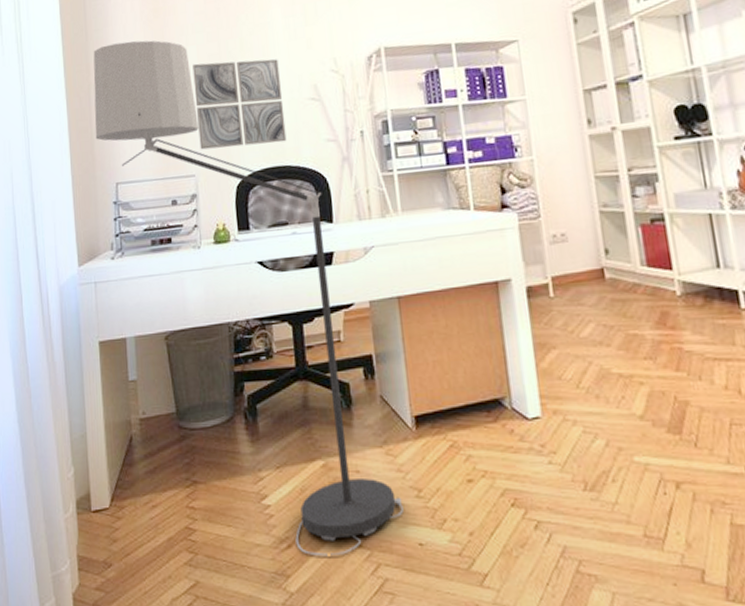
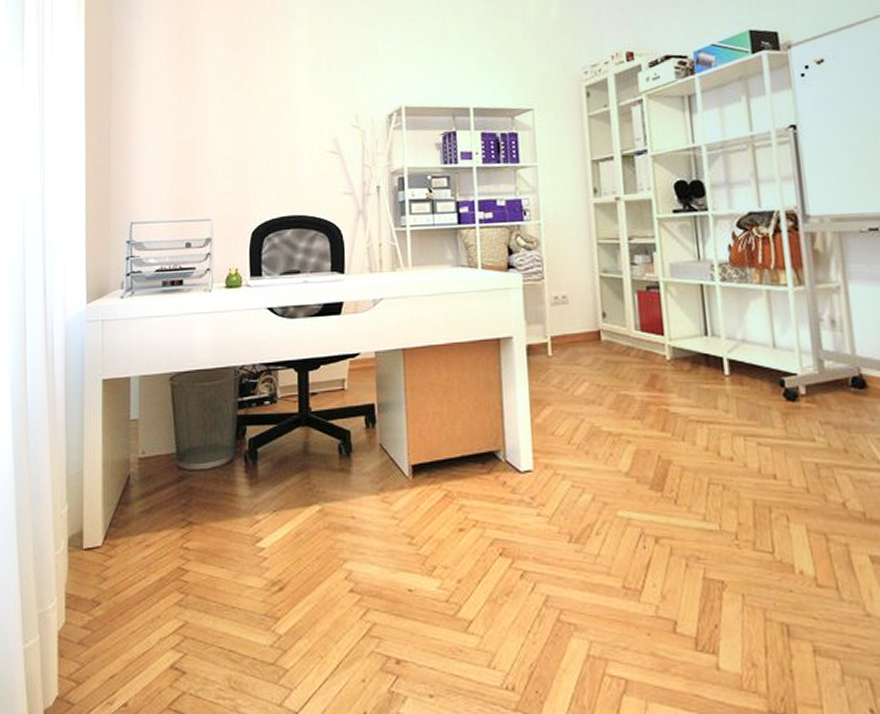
floor lamp: present [93,40,404,557] -> none [113,83,395,600]
wall art: present [192,59,287,150] -> none [215,110,304,195]

